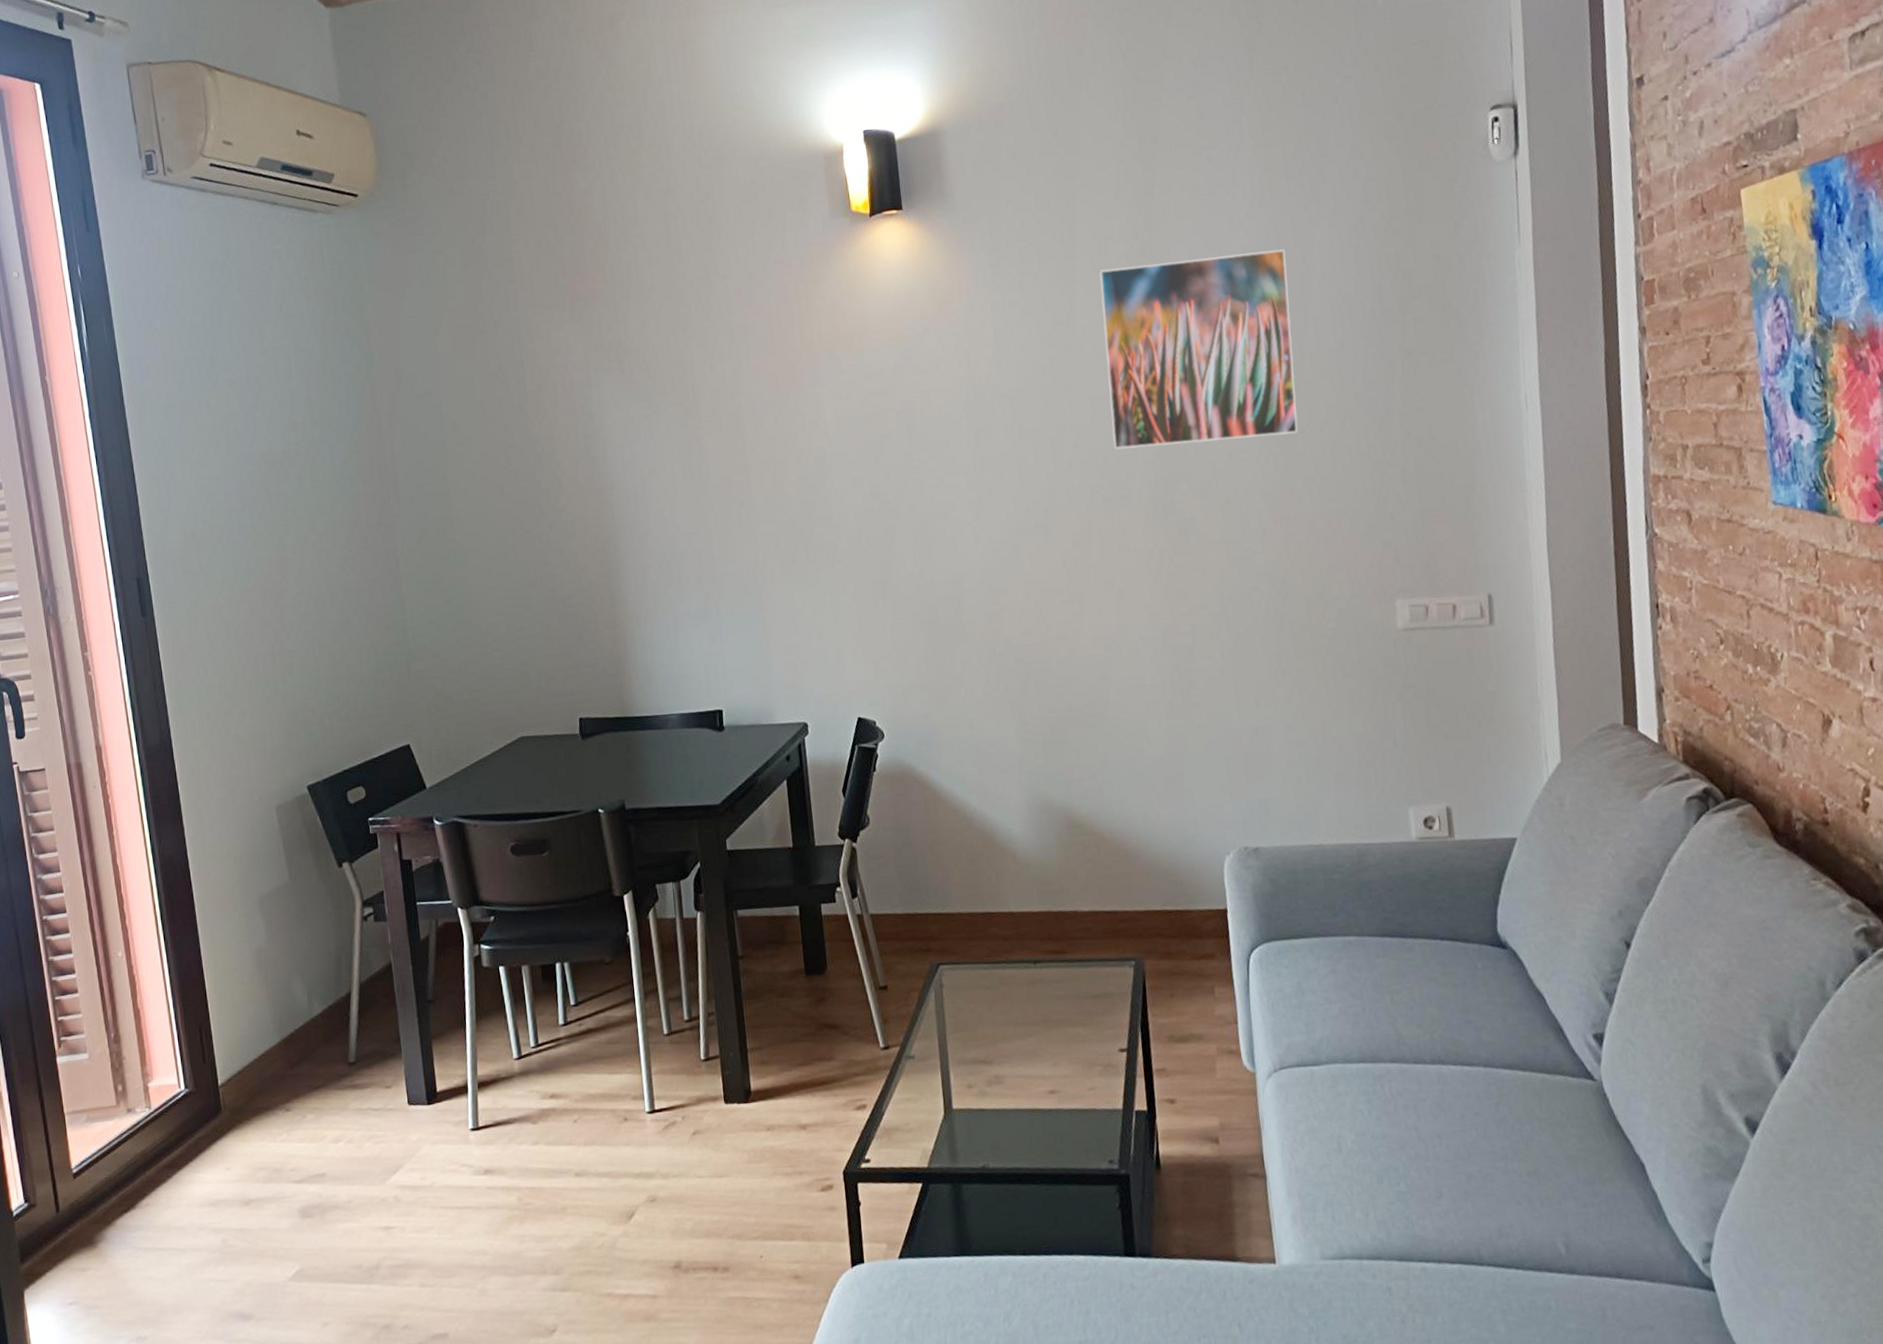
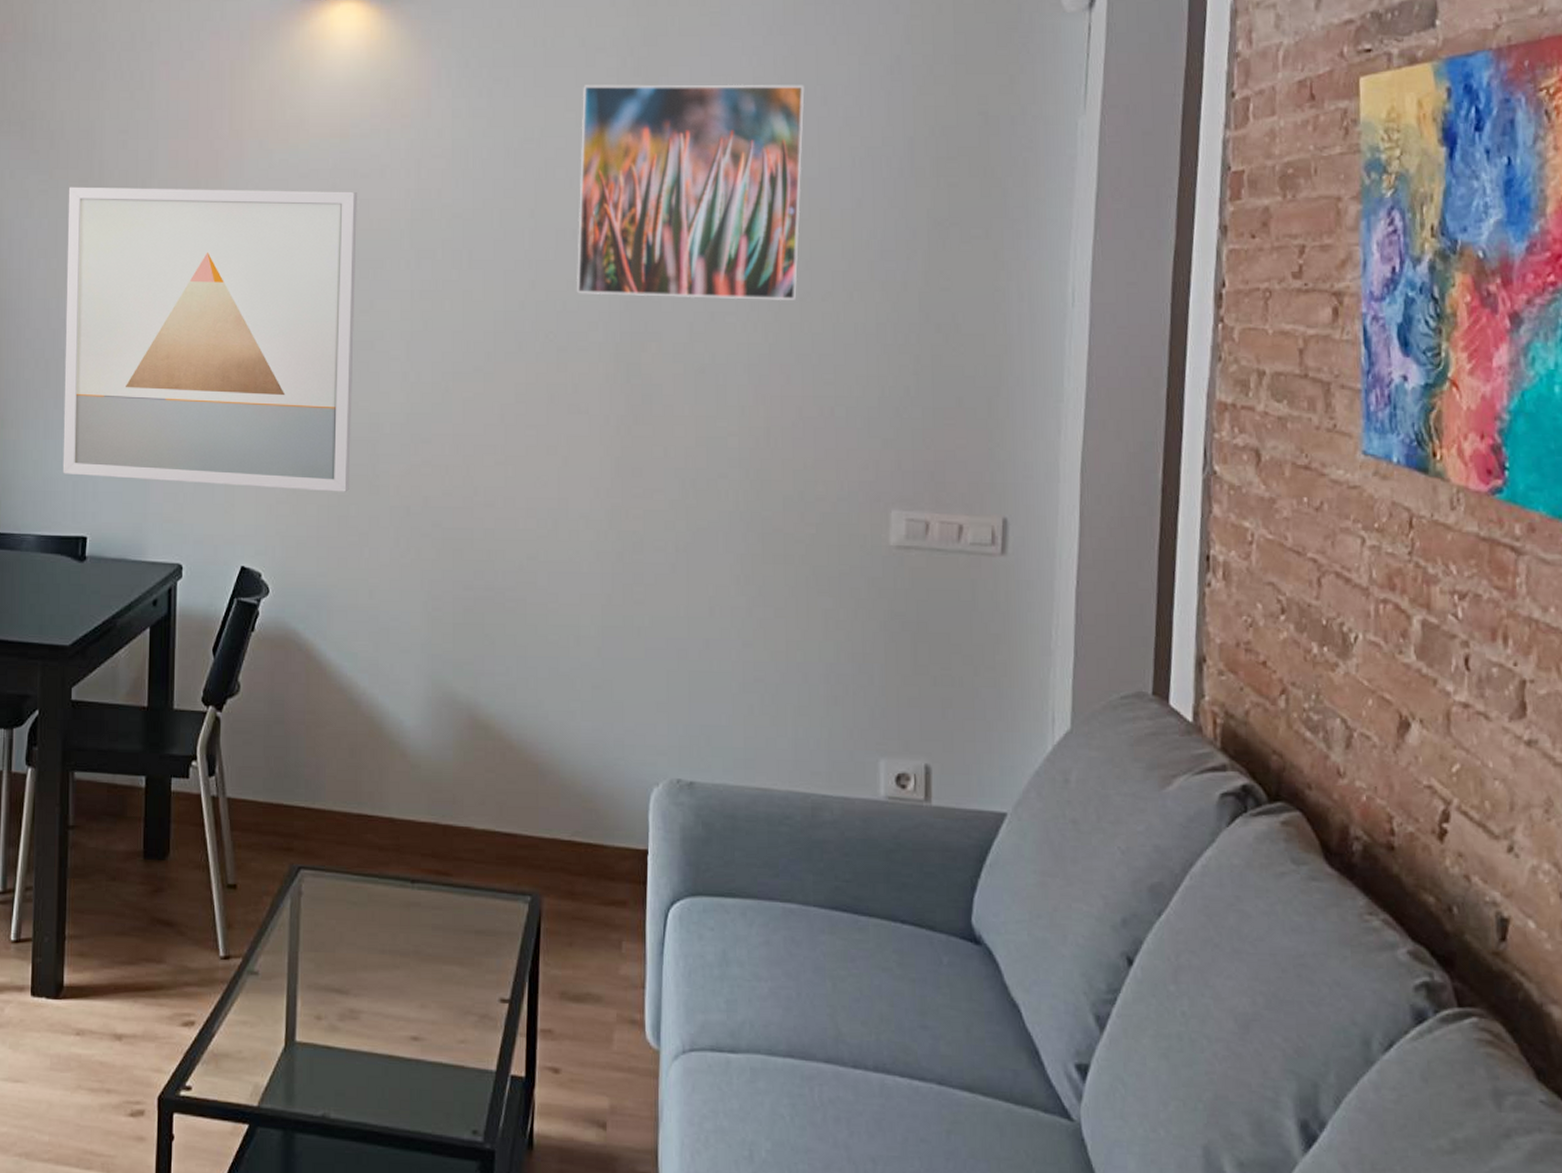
wall art: none [668,385,942,659] -> present [62,187,357,492]

